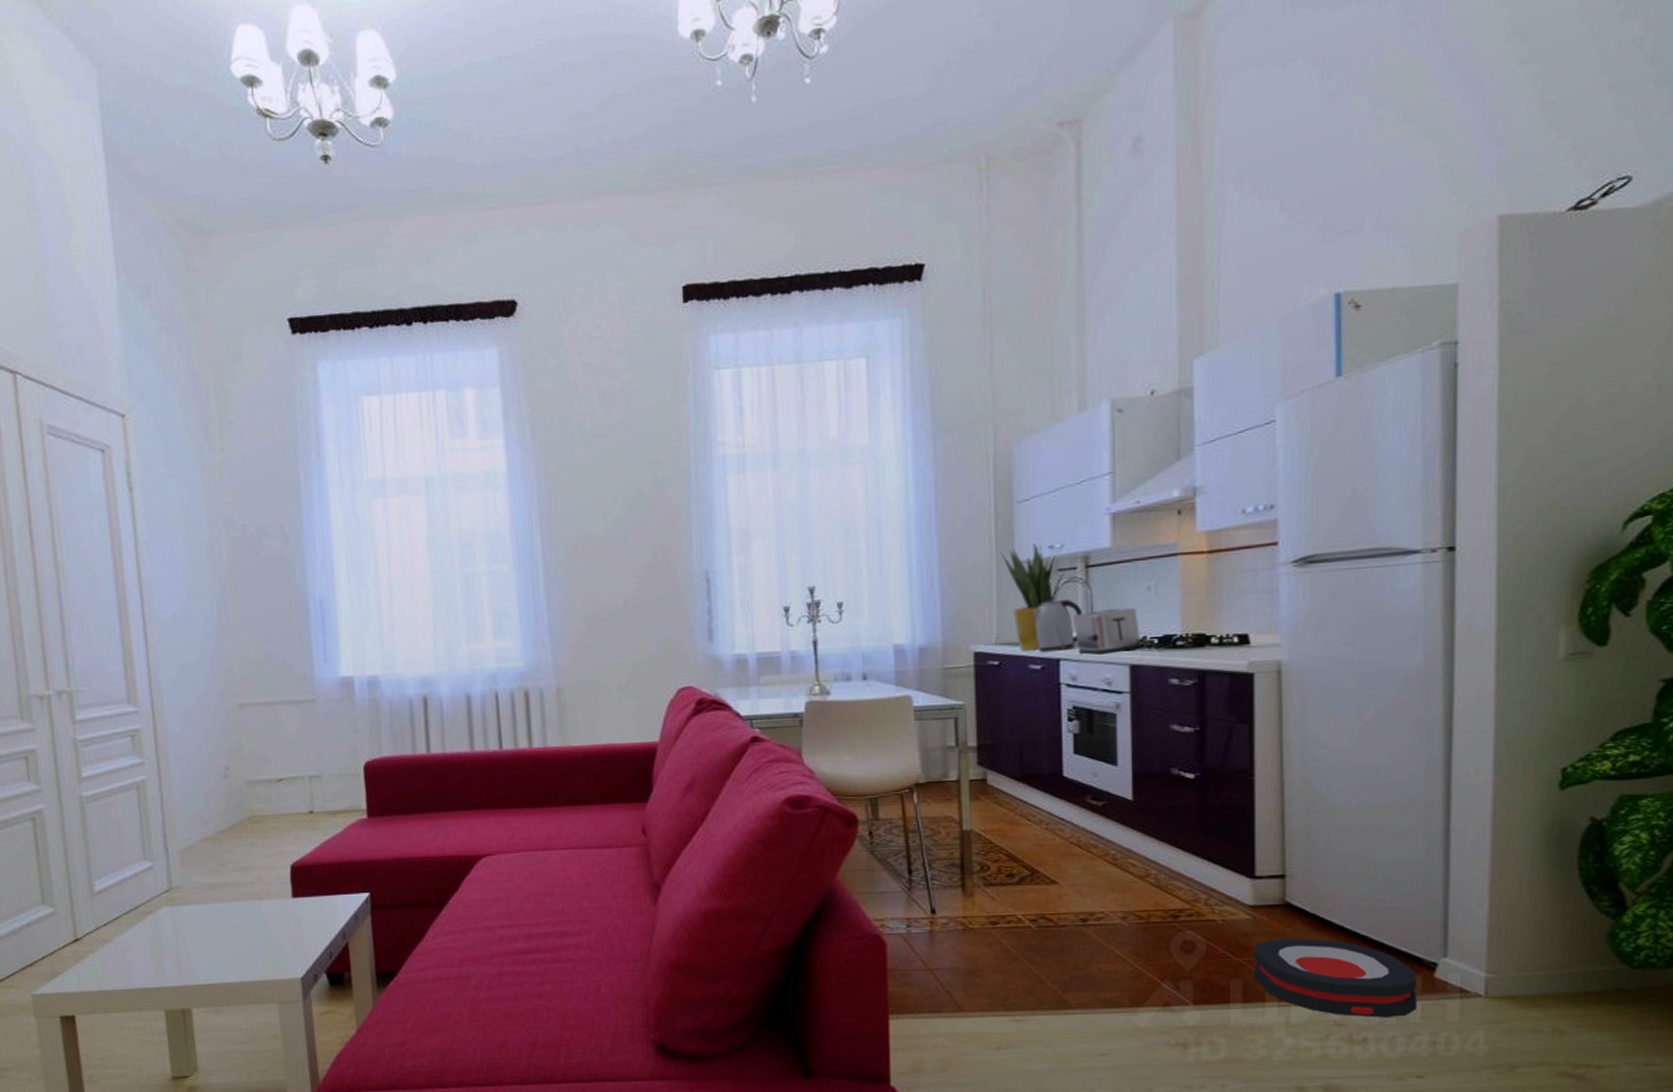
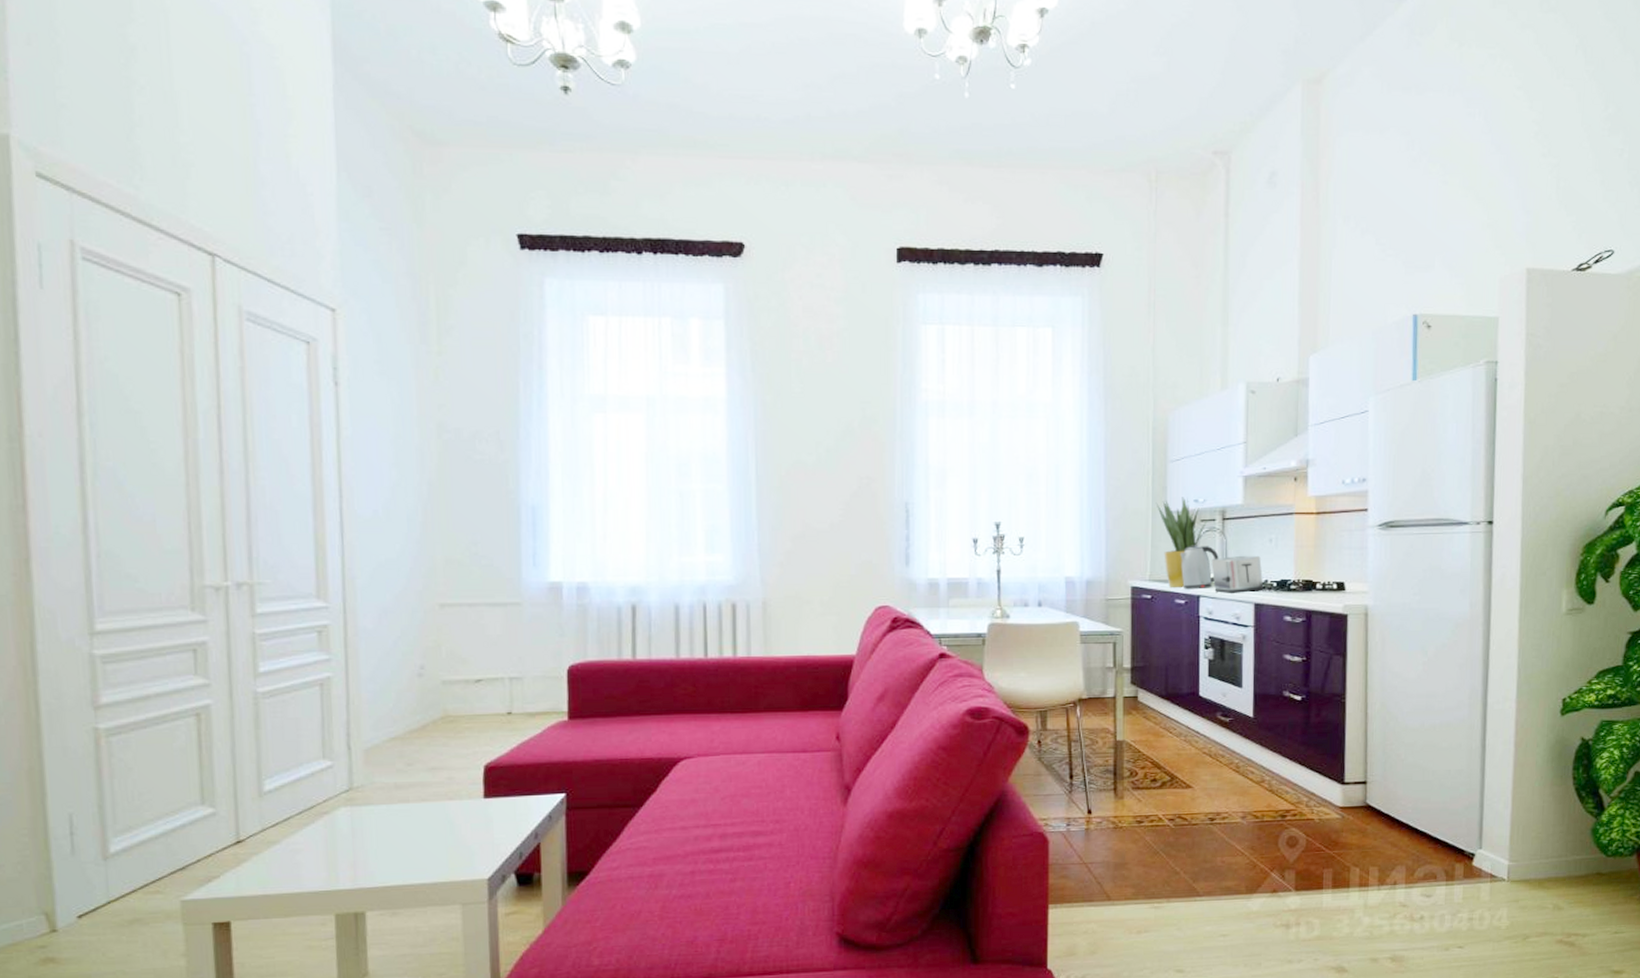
robot vacuum: present [1253,938,1417,1018] -> none [1342,834,1461,899]

